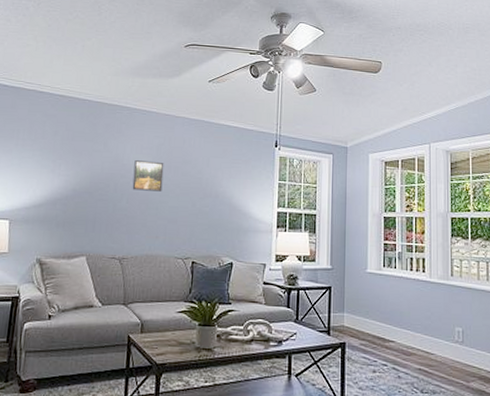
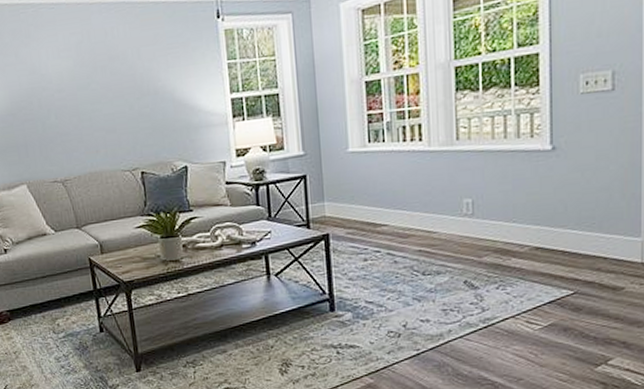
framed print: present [132,160,164,192] -> none [54,64,92,103]

